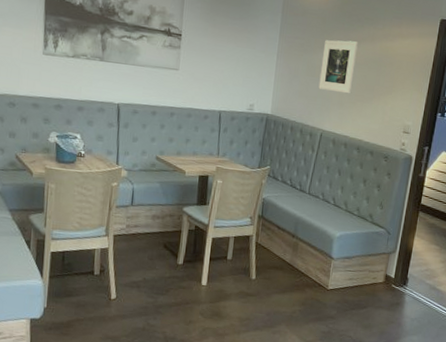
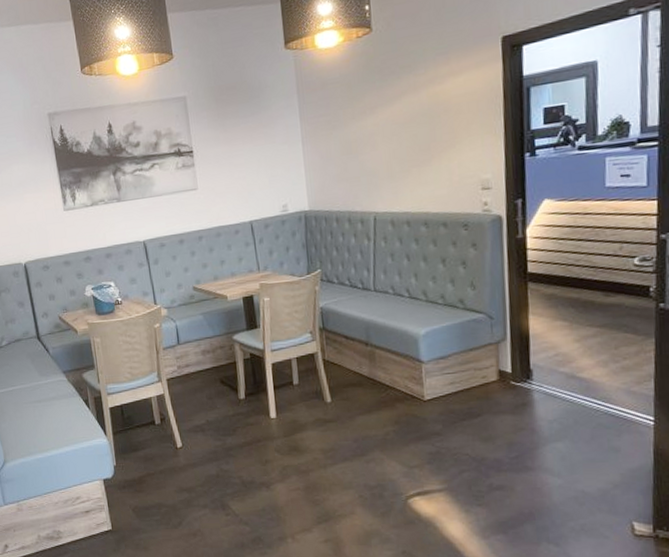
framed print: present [318,40,358,94] -> none [355,98,402,166]

